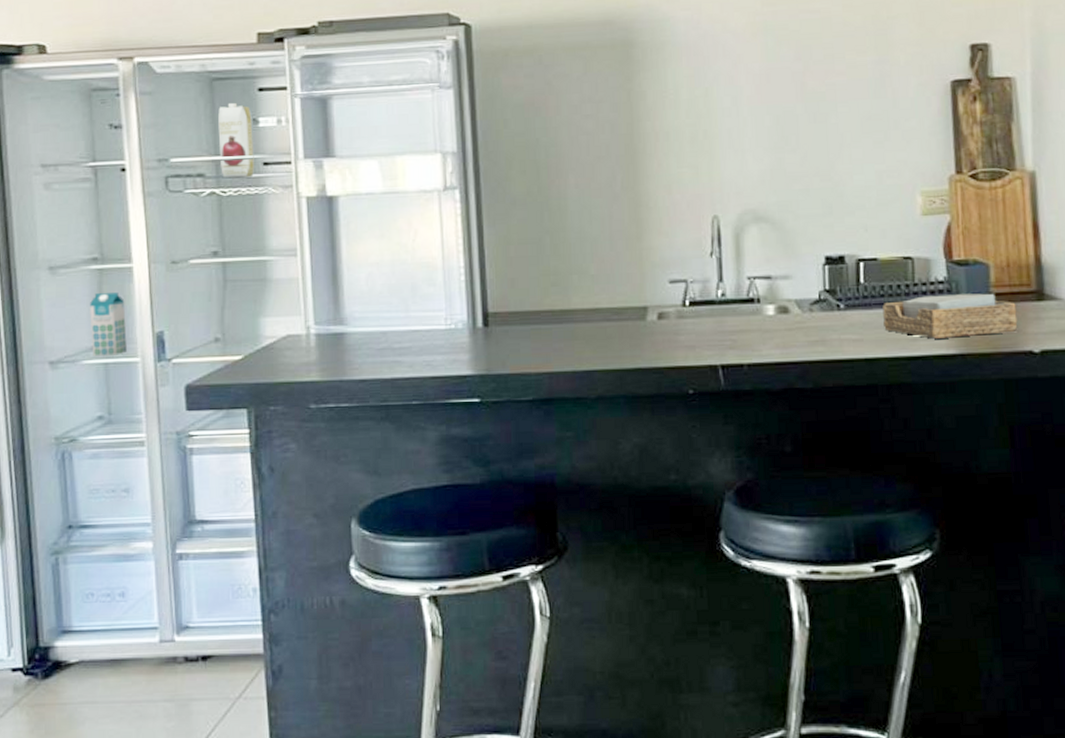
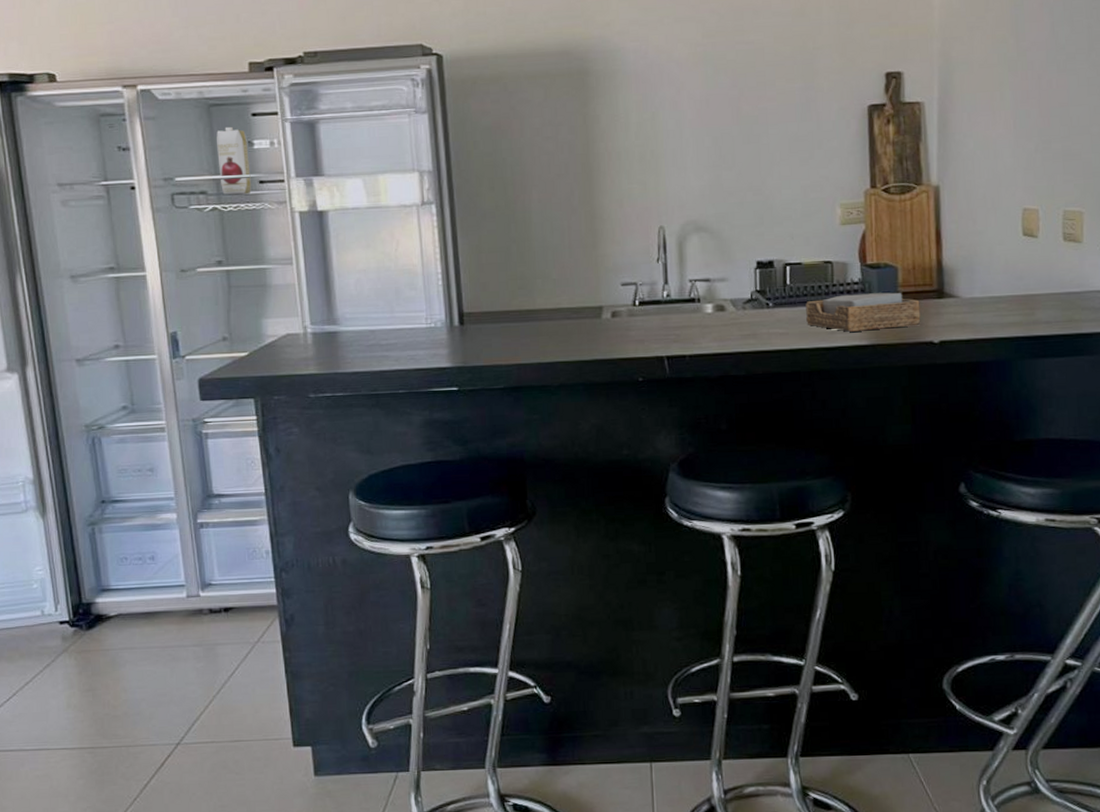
milk carton: present [89,293,127,356] -> none [109,298,145,354]

